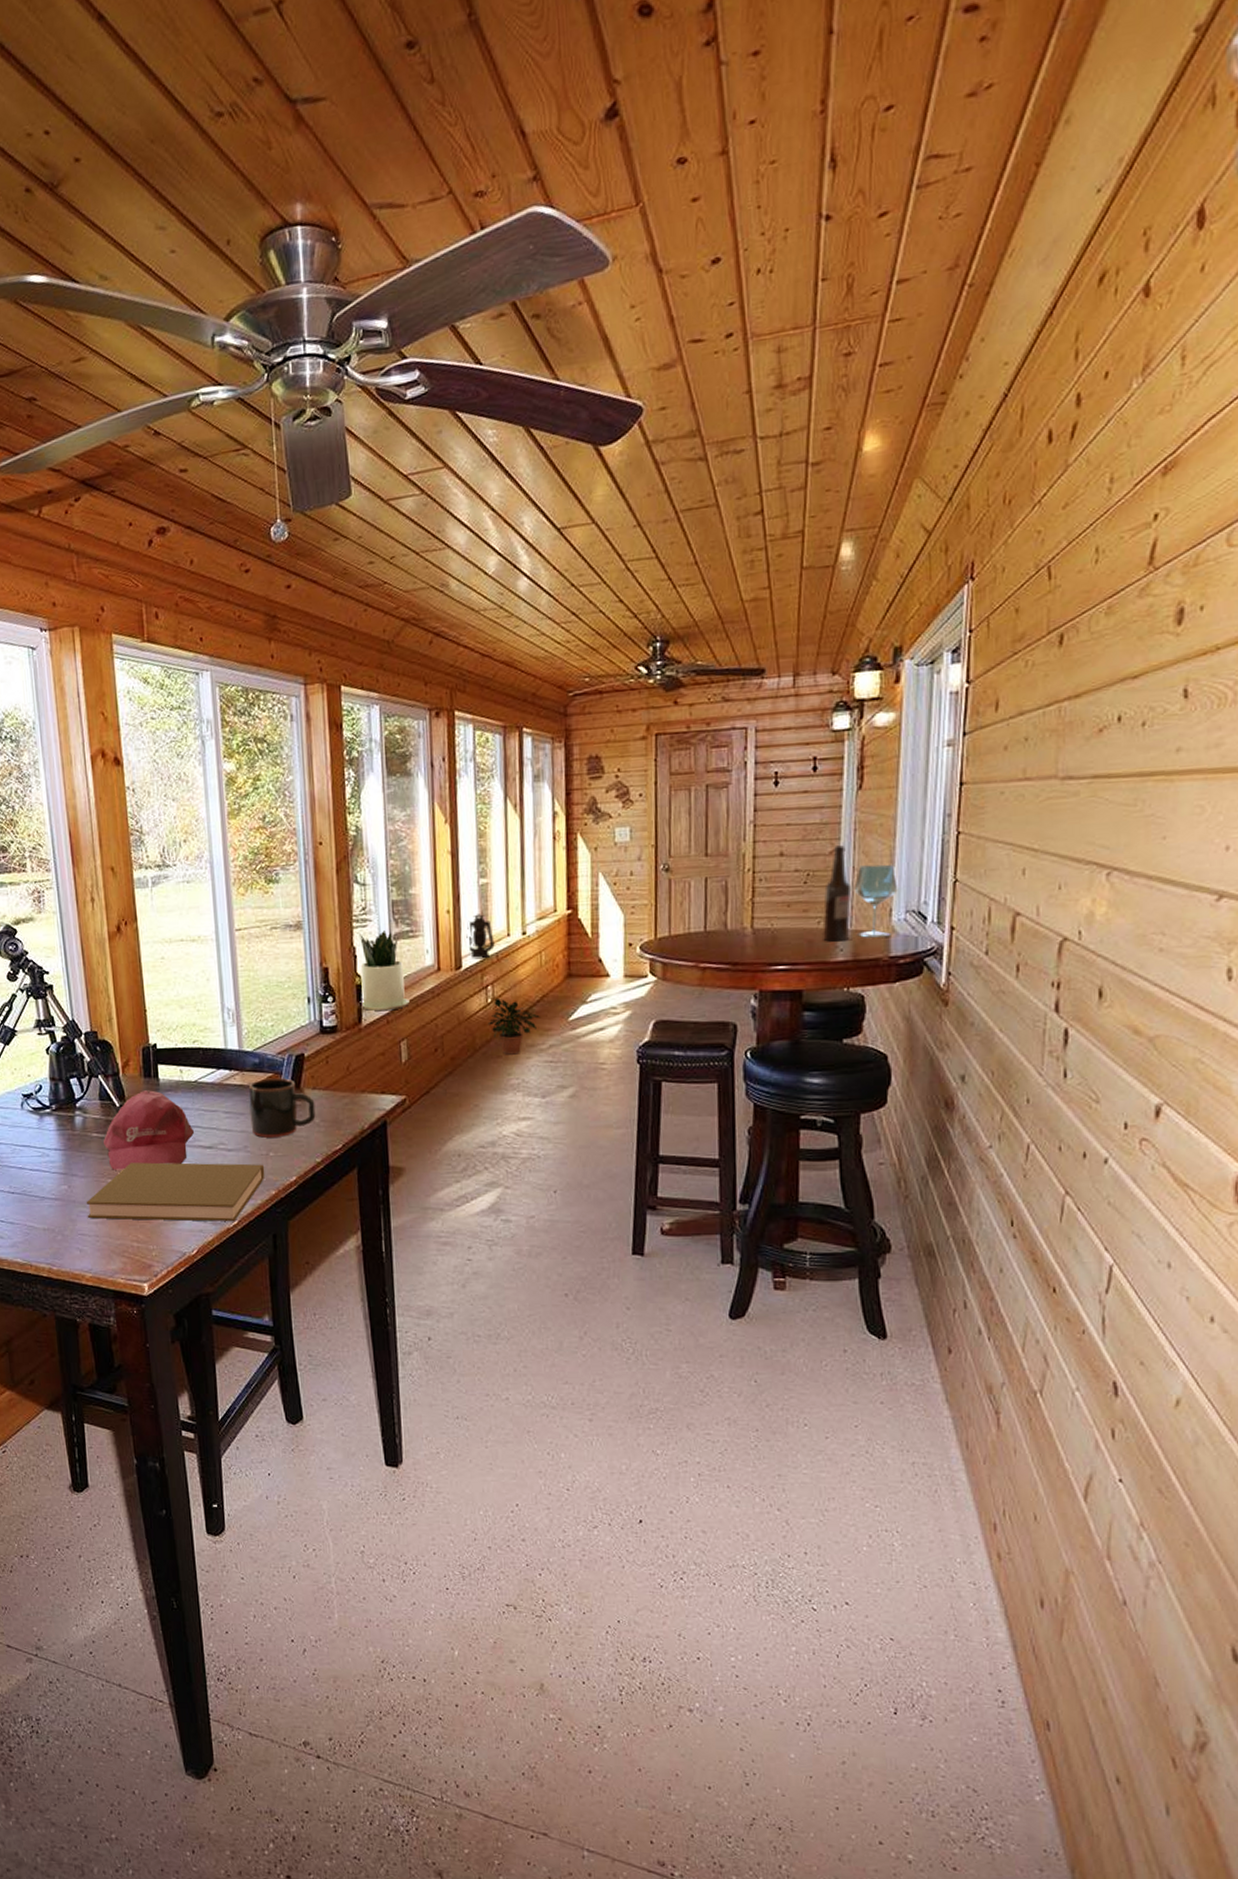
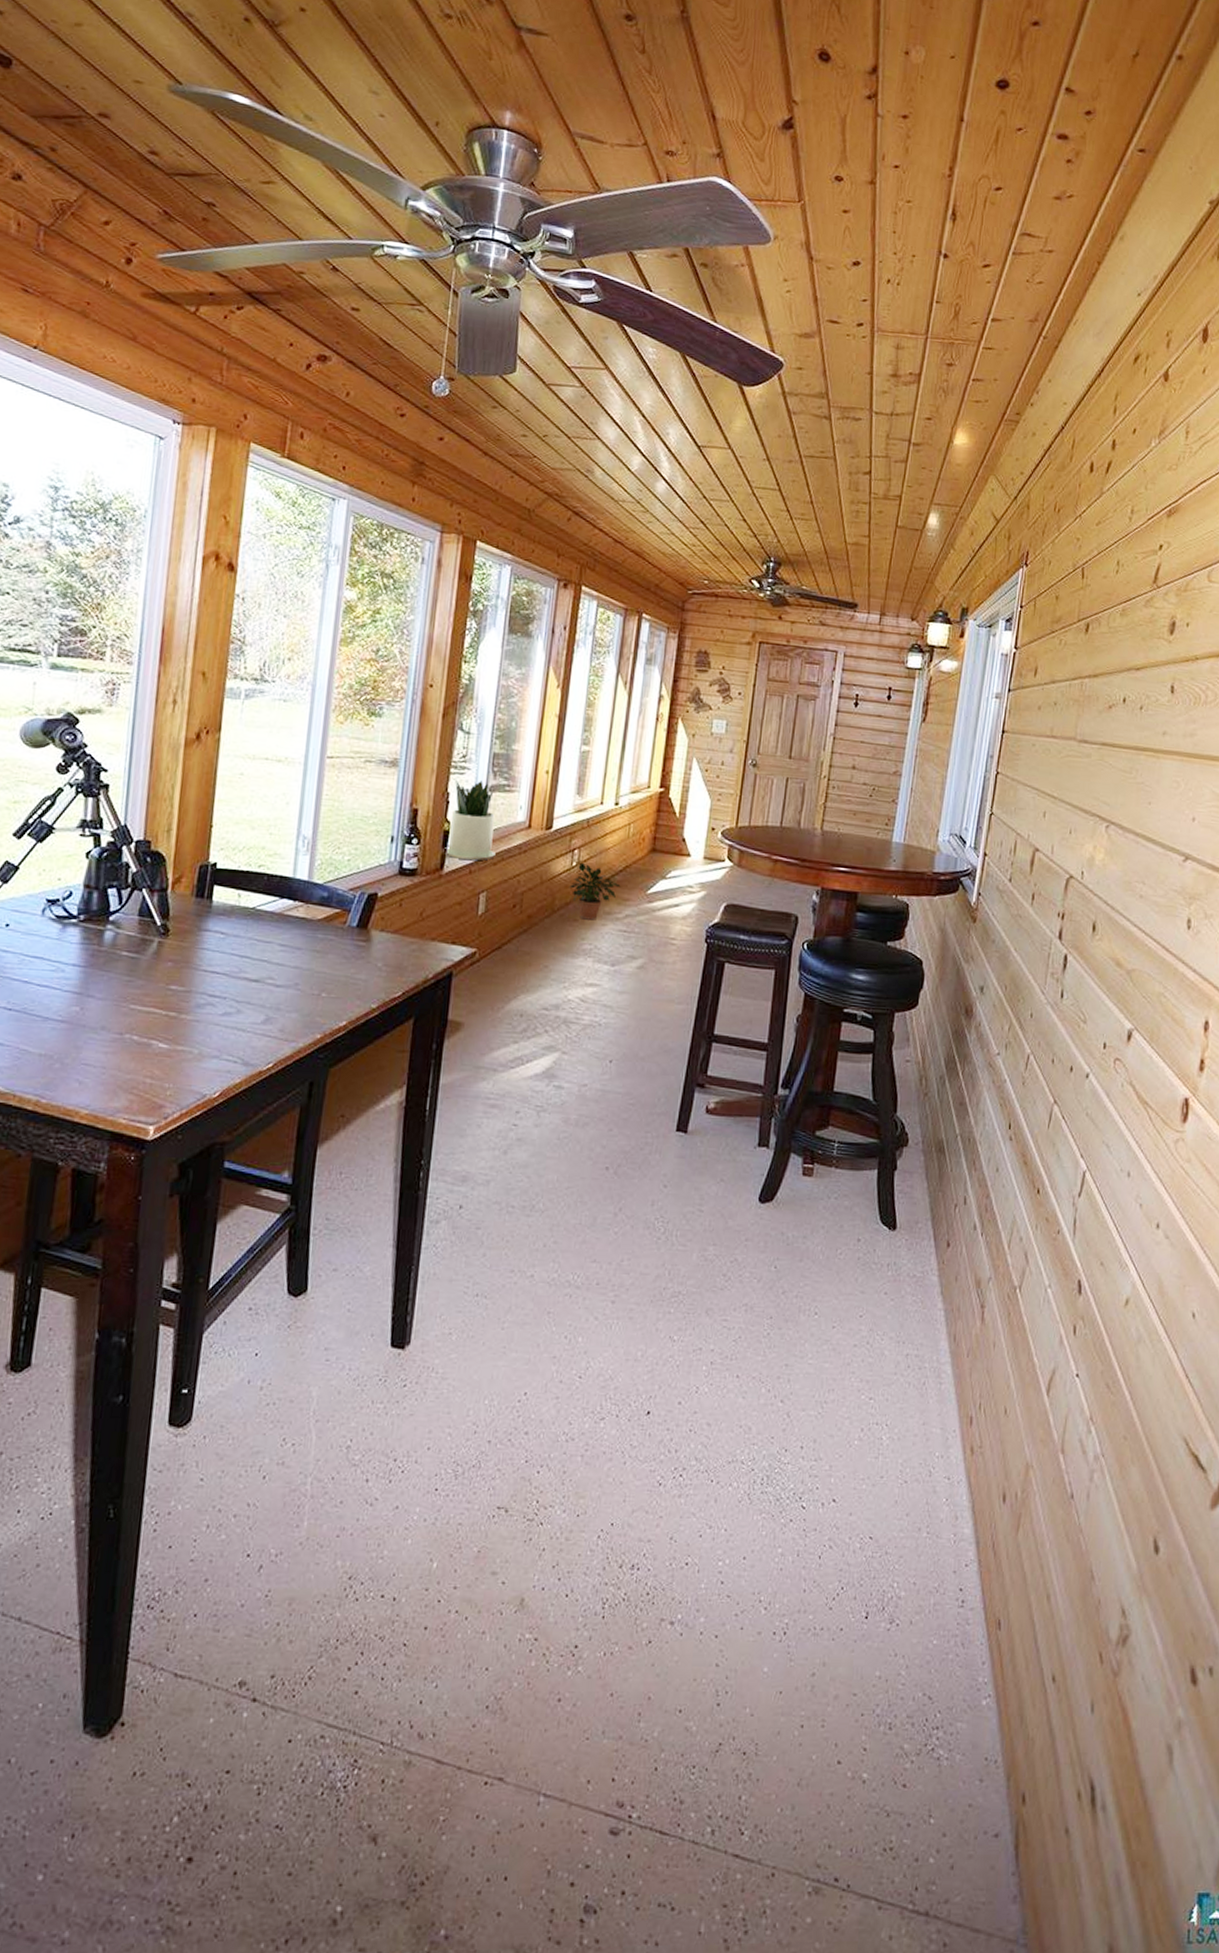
book: present [86,1162,265,1222] -> none [96,989,314,1065]
baseball cap: present [103,1090,195,1170] -> none [132,911,243,996]
mug: present [248,1077,316,1138] -> none [306,914,381,978]
lantern: present [466,914,495,959] -> none [561,779,588,823]
beer bottle: present [822,845,852,943] -> none [880,767,909,854]
wine glass: present [853,864,898,938] -> none [908,788,946,854]

